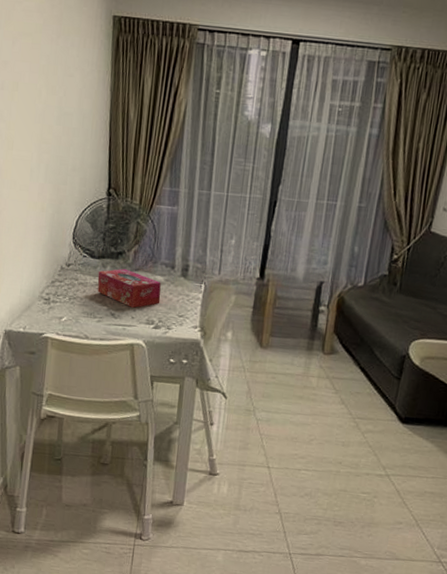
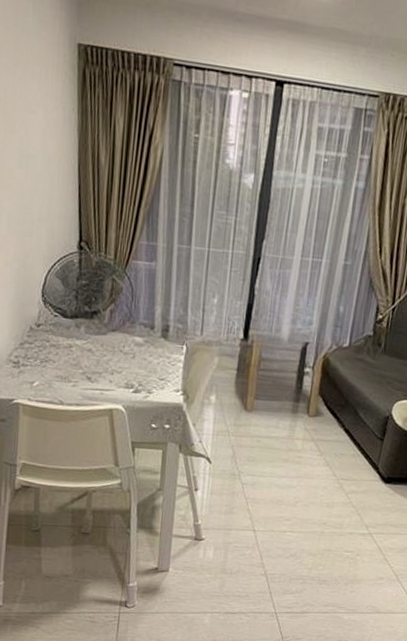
tissue box: present [97,268,161,308] -> none [71,329,140,371]

